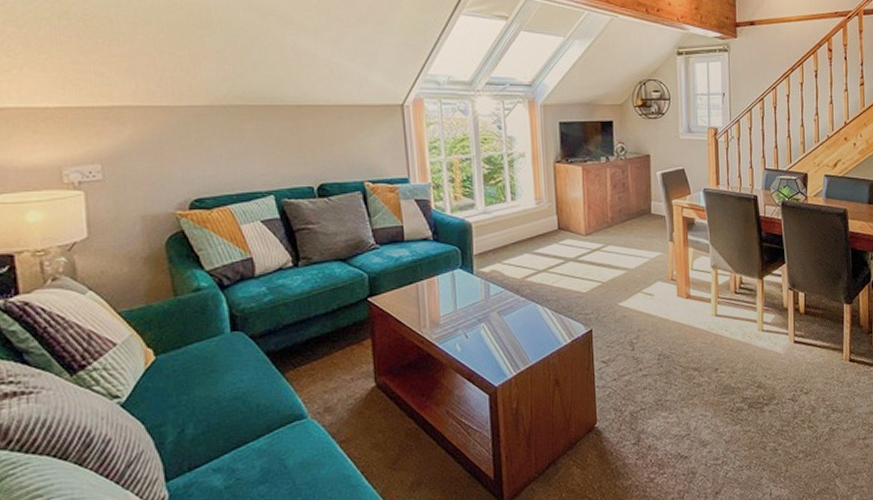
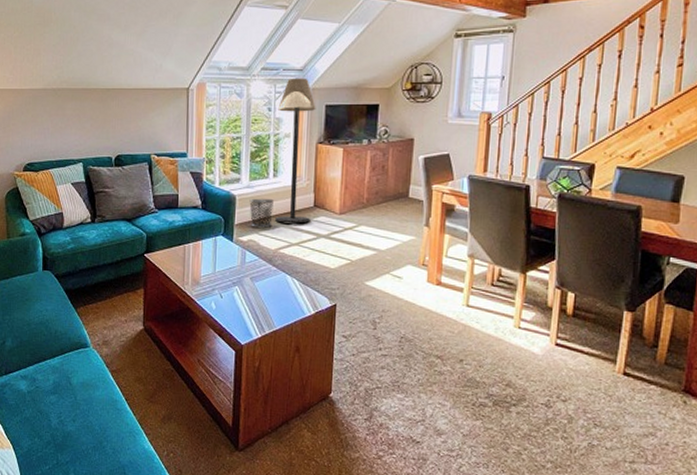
waste bin: none [487,224,515,257] -> present [249,198,273,228]
floor lamp: none [508,93,556,249] -> present [275,78,316,224]

